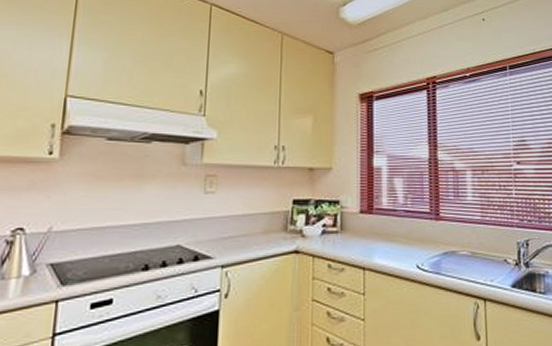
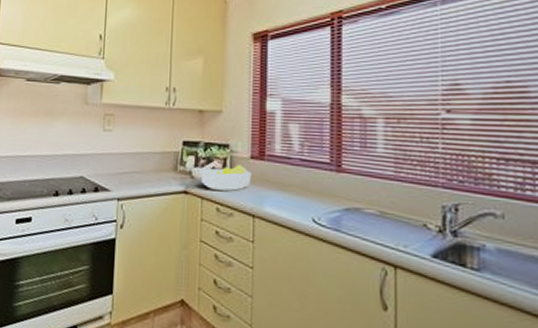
fruit bowl: none [311,219,362,246] -> present [200,164,252,191]

